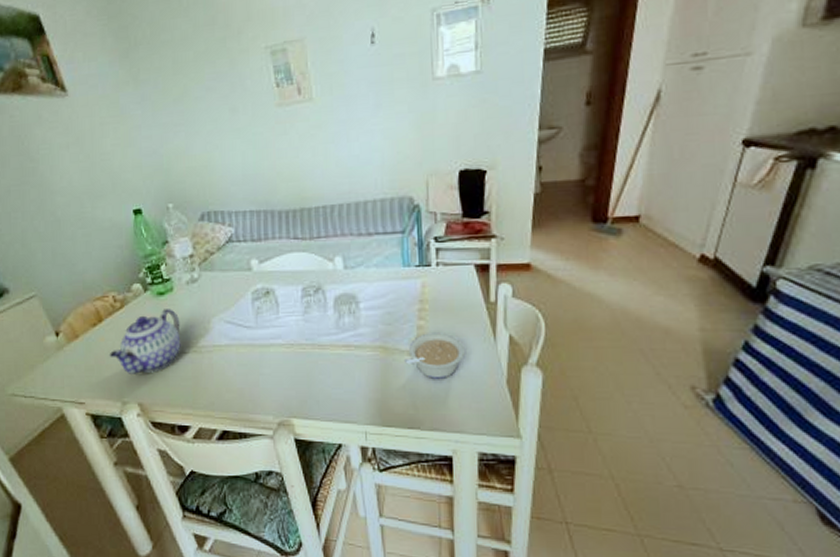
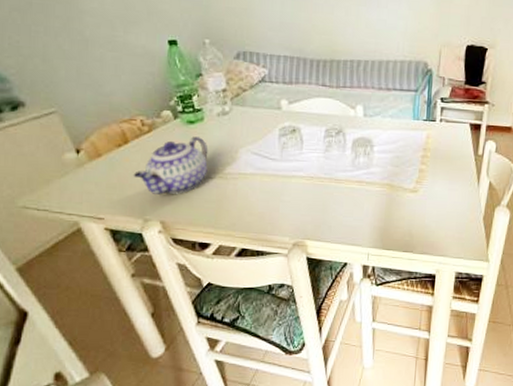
legume: present [405,333,465,379] -> none [406,175,455,213]

